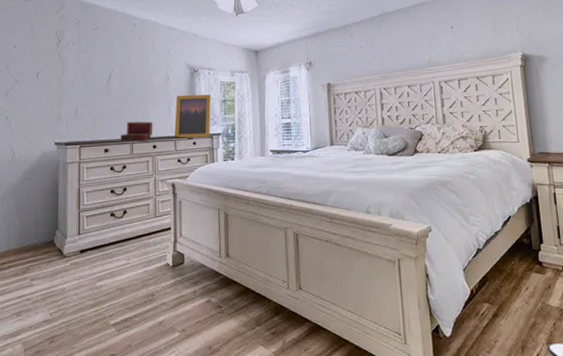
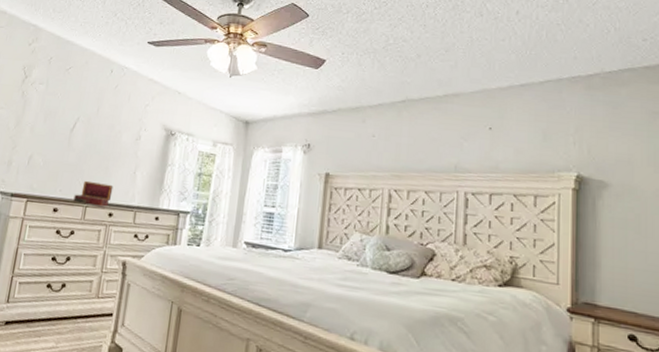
picture frame: present [175,95,211,139] -> none [135,159,186,214]

